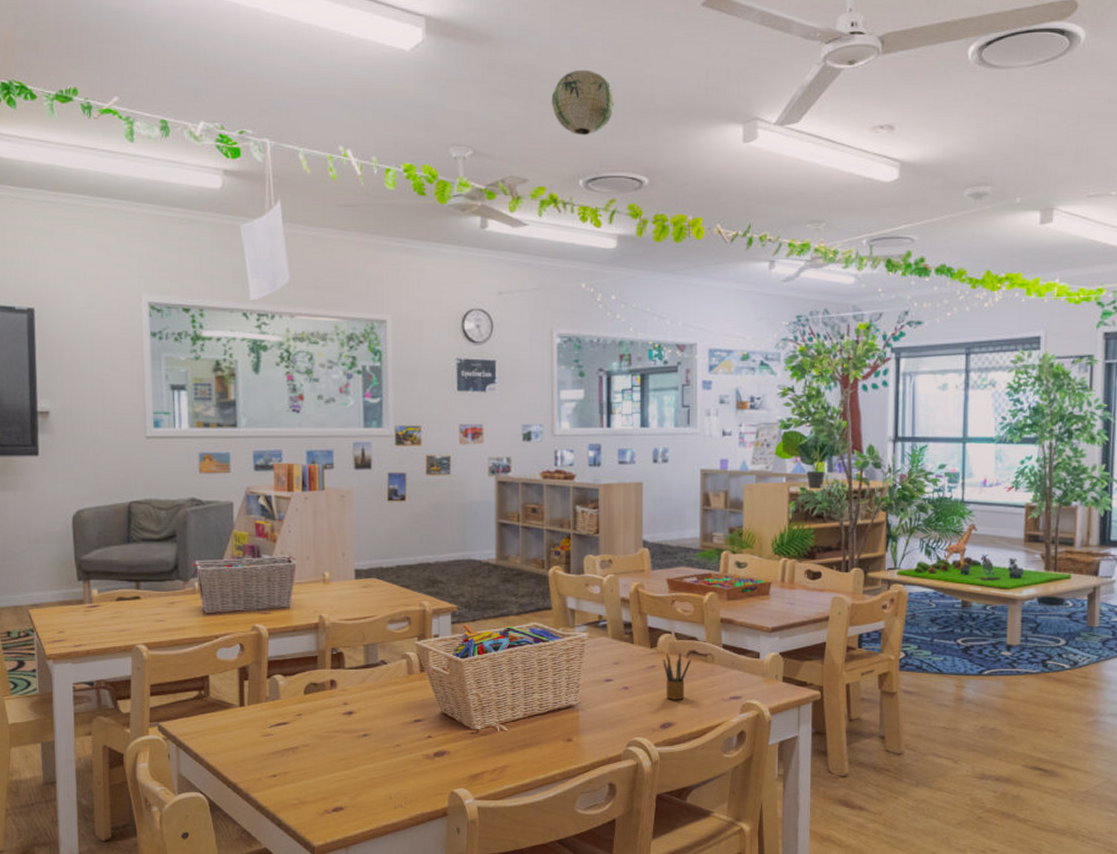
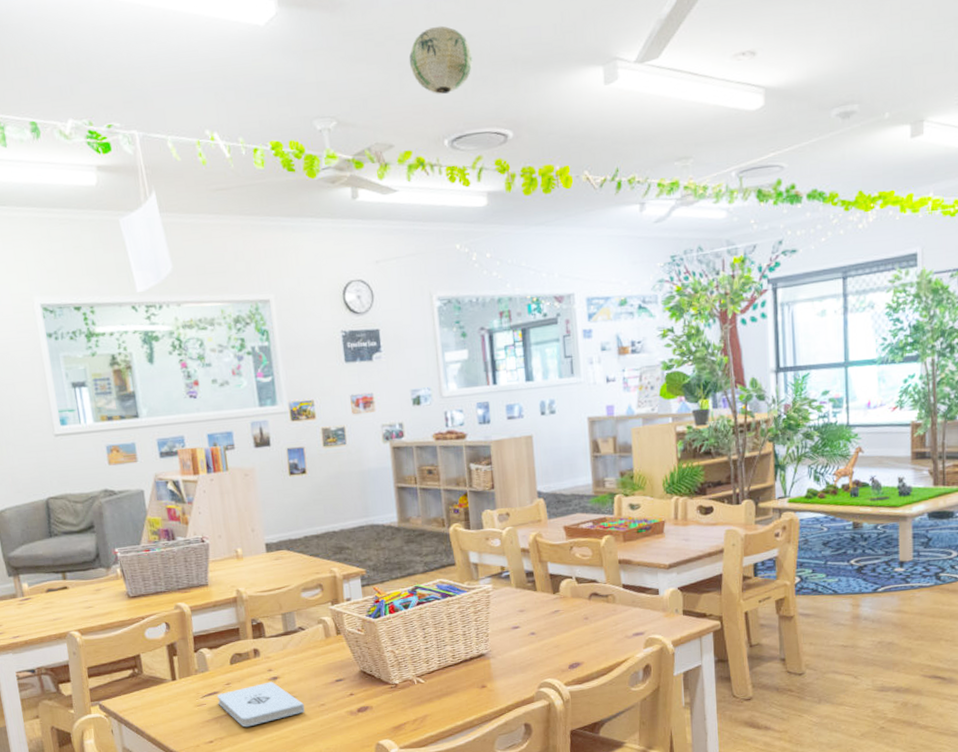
notepad: none [286,716,378,763] -> present [217,681,305,727]
pencil box: present [663,652,691,700] -> none [566,595,594,641]

